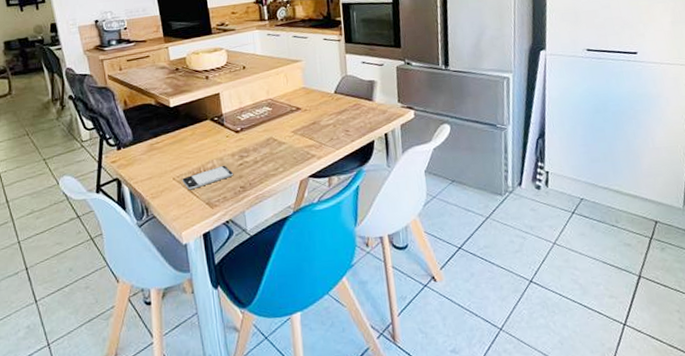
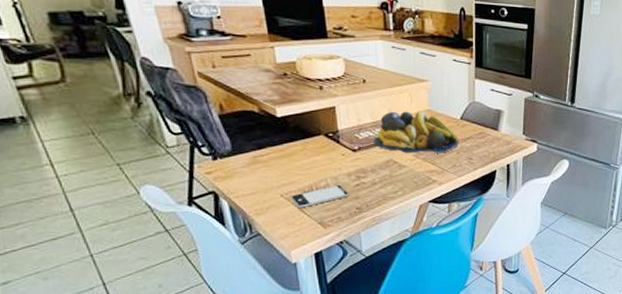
fruit bowl: none [254,89,335,130] -> present [373,111,460,153]

